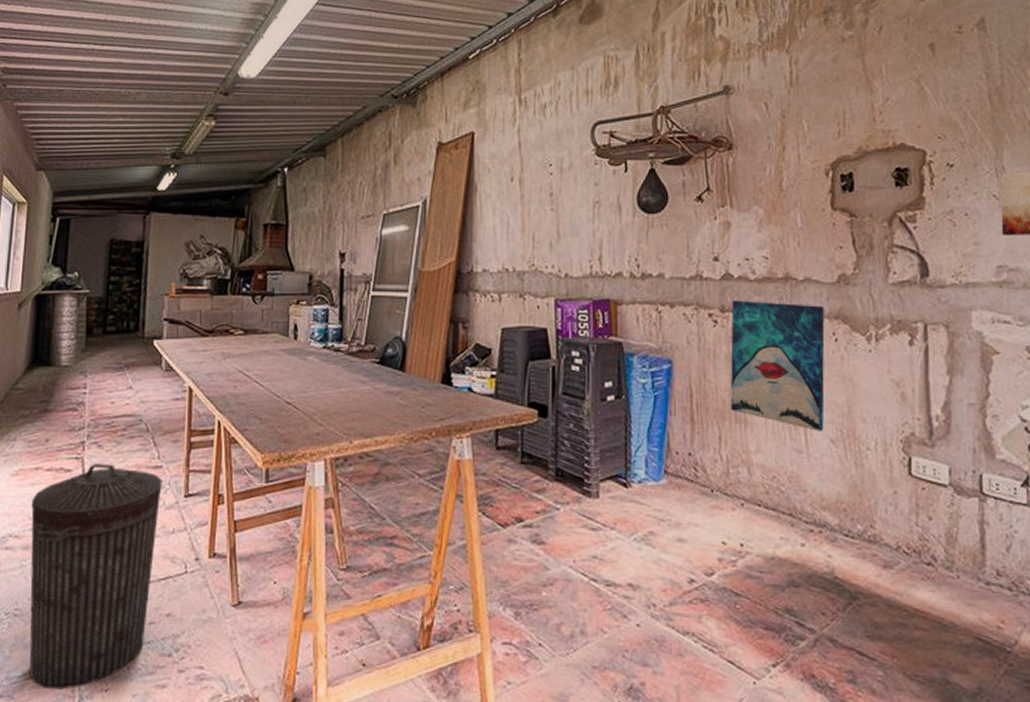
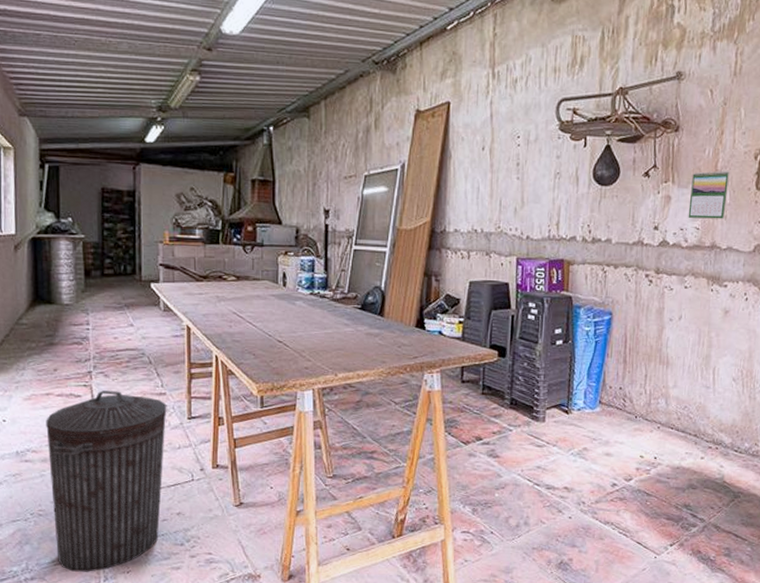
wall art: present [730,300,825,431] -> none [656,263,740,372]
calendar: none [753,191,798,246] -> present [688,170,729,219]

